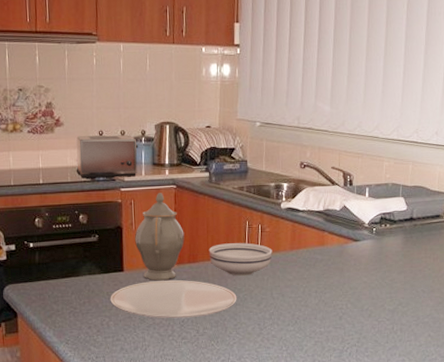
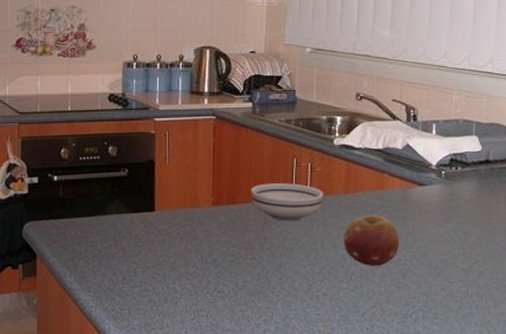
toaster: present [76,135,139,178] -> none [108,59,176,107]
plate: present [110,280,237,319] -> none [138,223,282,268]
teapot: present [135,192,185,281] -> none [168,123,224,224]
fruit: none [290,268,338,311] -> present [344,215,400,266]

